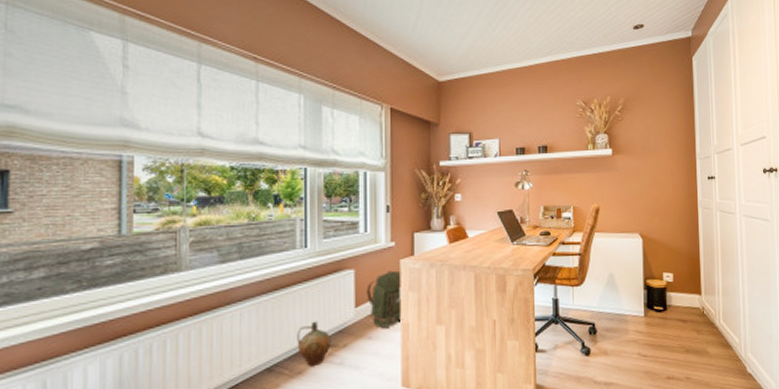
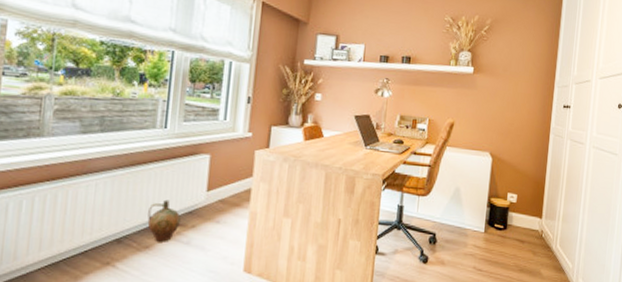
backpack: present [366,270,403,328] -> none [219,159,256,214]

